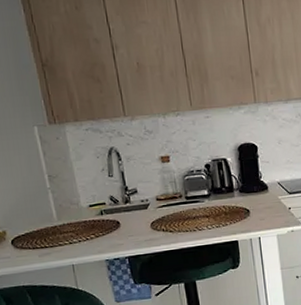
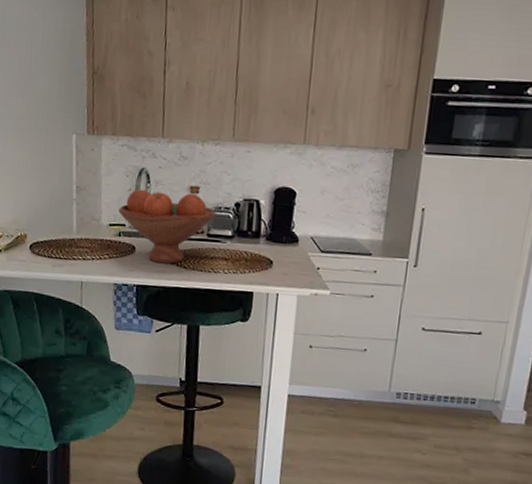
fruit bowl: none [95,163,190,232] -> present [118,189,216,264]

